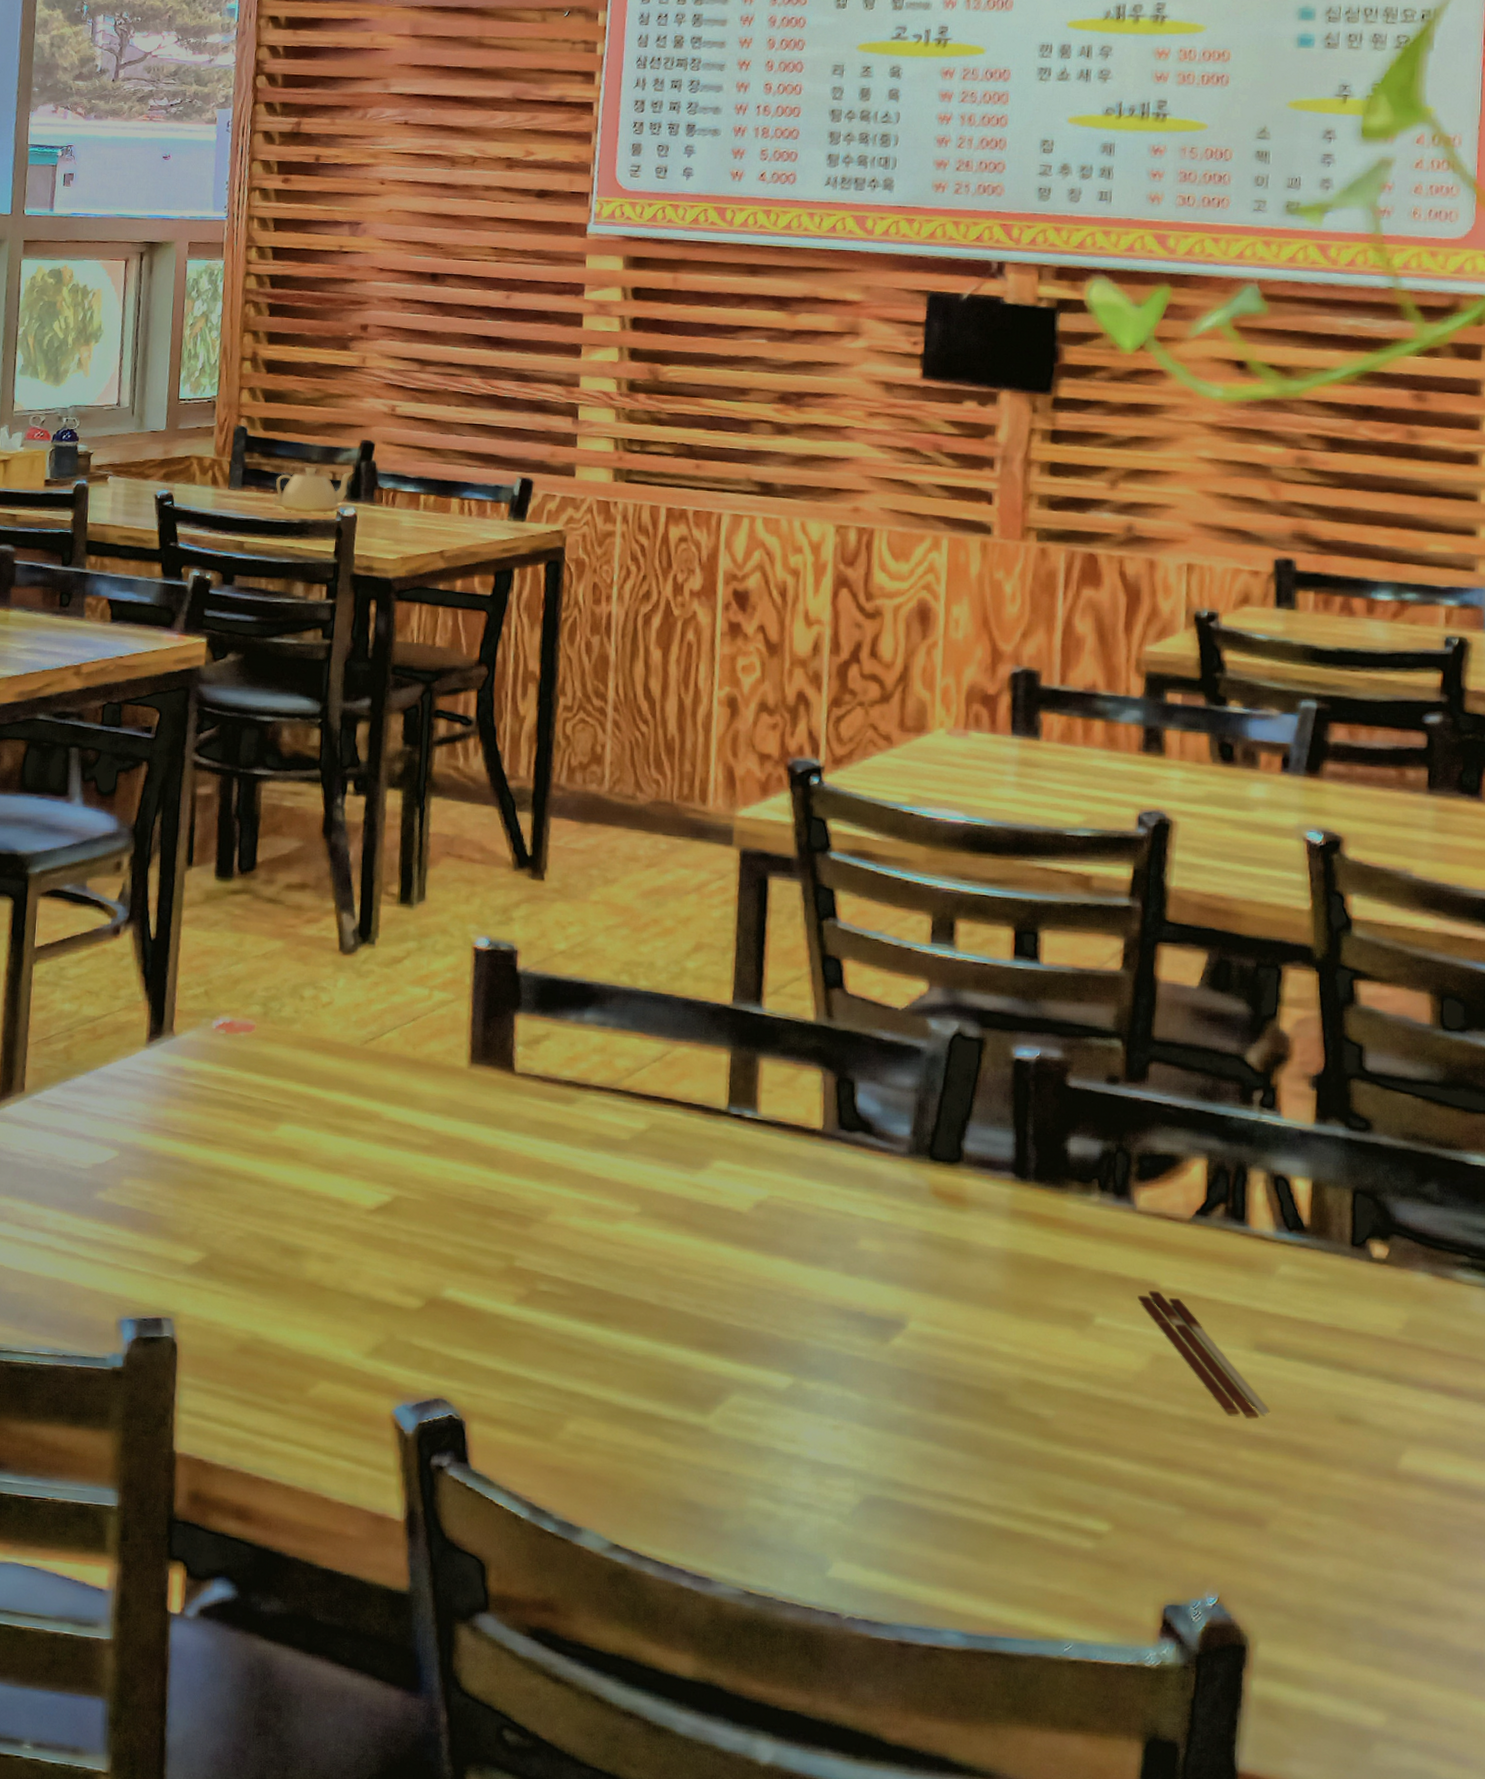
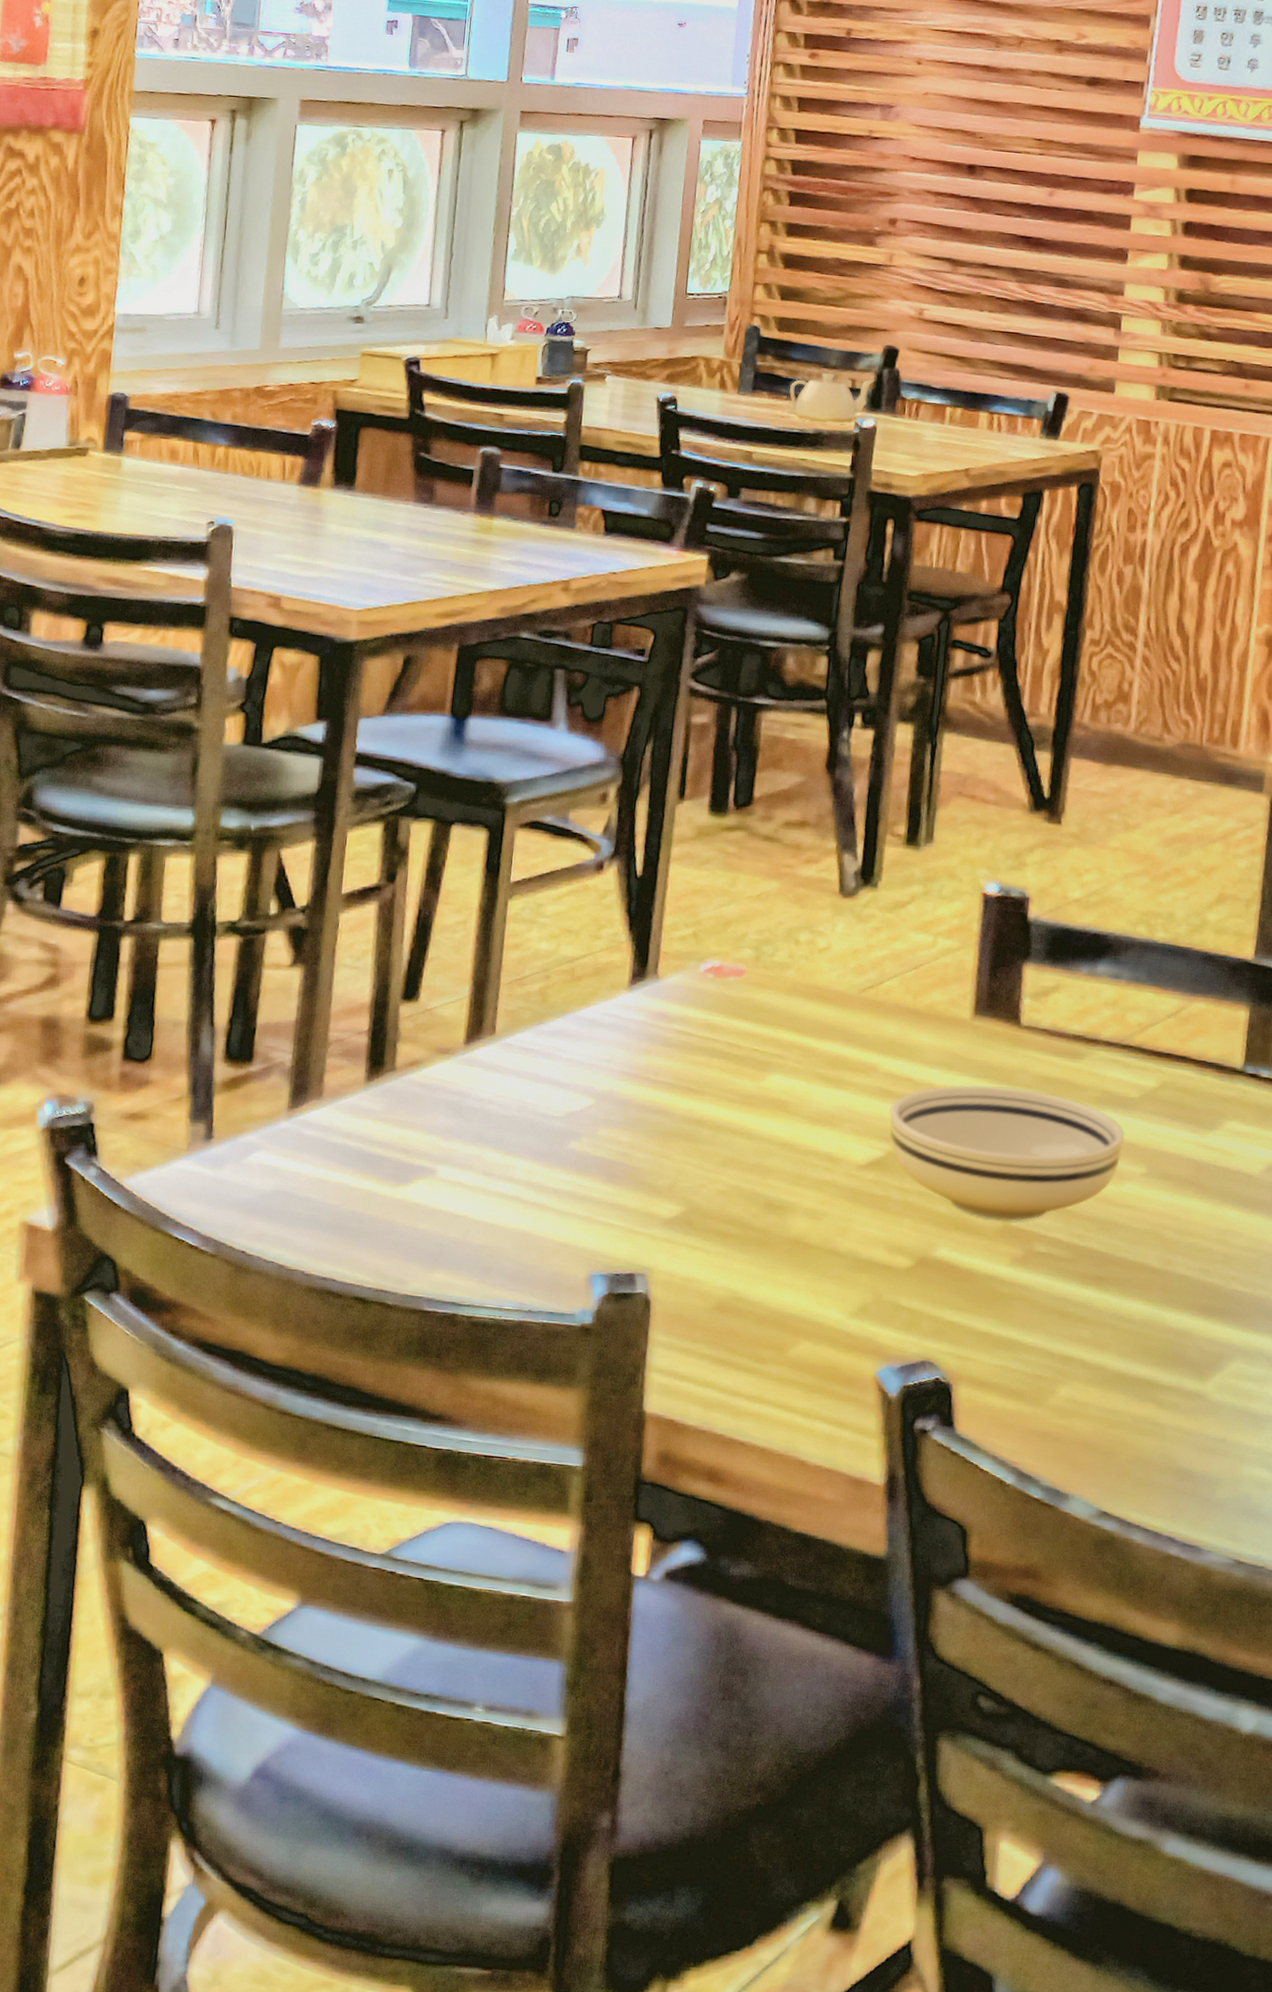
bowl: none [395,1130,617,1261] -> present [889,1084,1124,1221]

